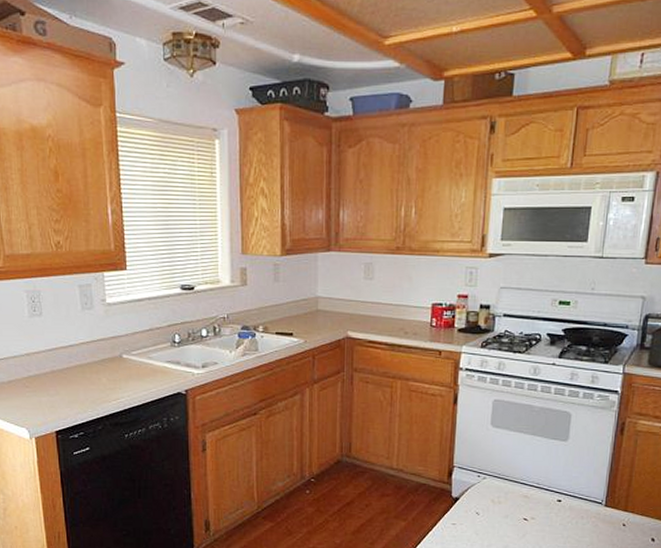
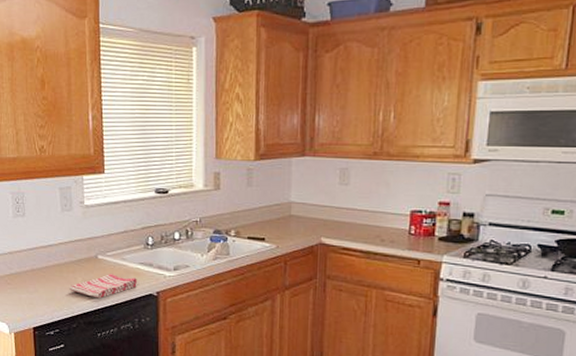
dish towel: none [93,373,164,399] -> present [69,274,137,299]

